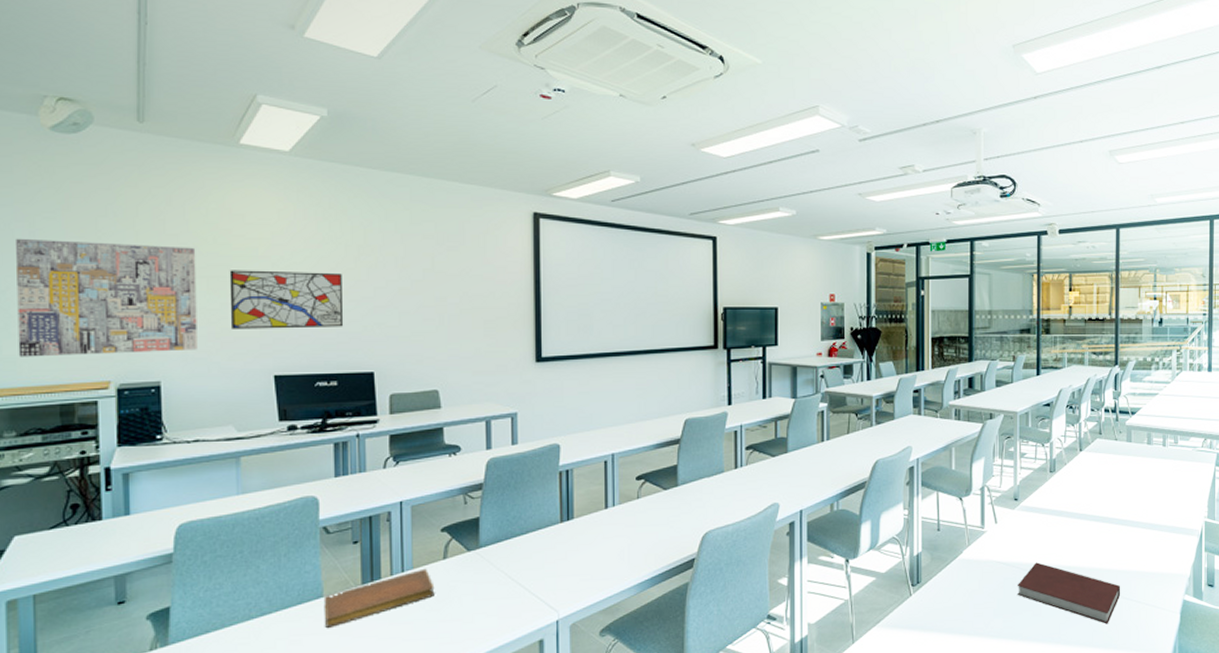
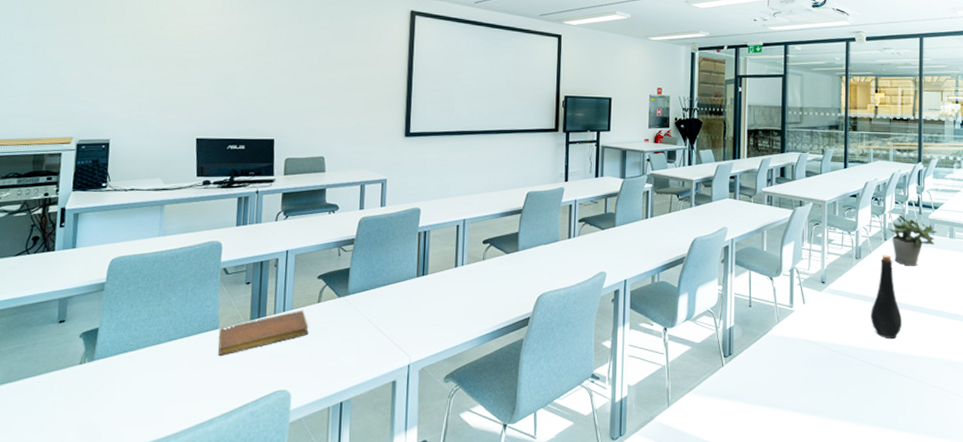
wall art: present [14,238,197,357] -> none [8,21,146,116]
wall art: present [229,270,344,329] -> none [167,51,256,101]
notebook: present [1018,562,1121,624] -> none [824,343,924,408]
bottle: none [1066,466,1099,555] -> present [871,255,903,339]
potted plant: none [1084,422,1135,477] -> present [889,214,937,266]

